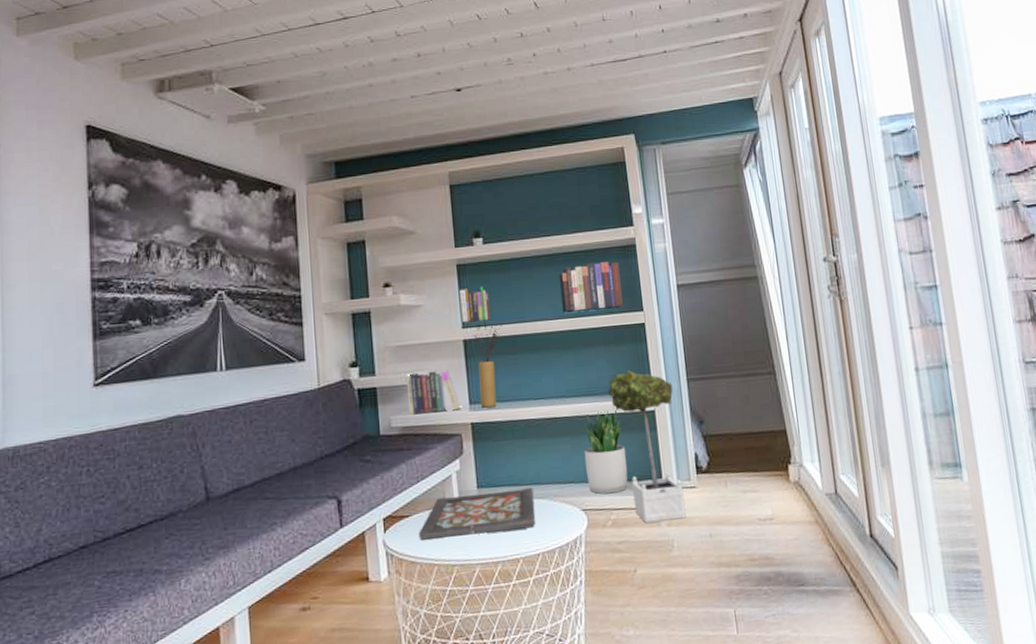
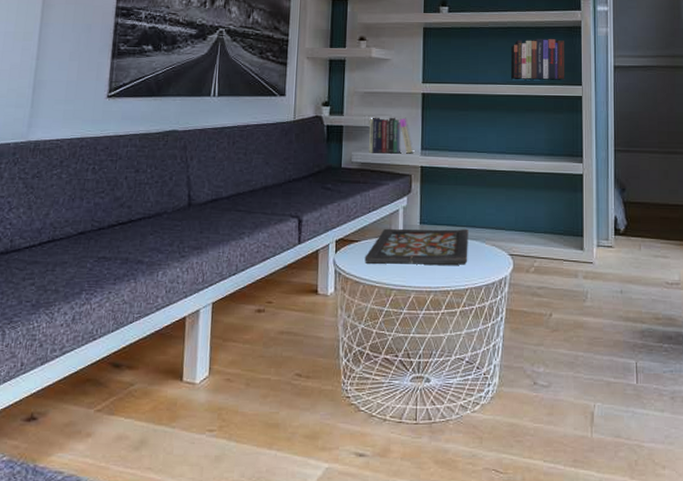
books: present [459,286,491,323] -> none [423,48,448,79]
vase: present [474,322,502,408] -> none [430,80,457,155]
planter: present [583,408,628,494] -> none [516,168,554,243]
potted tree: present [607,370,686,523] -> none [543,136,601,274]

